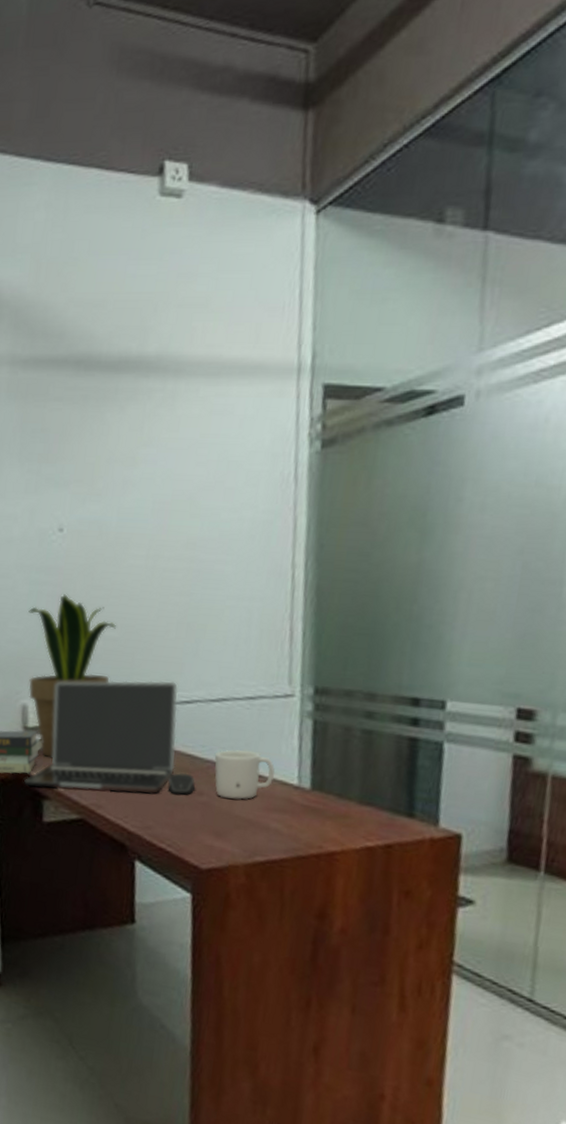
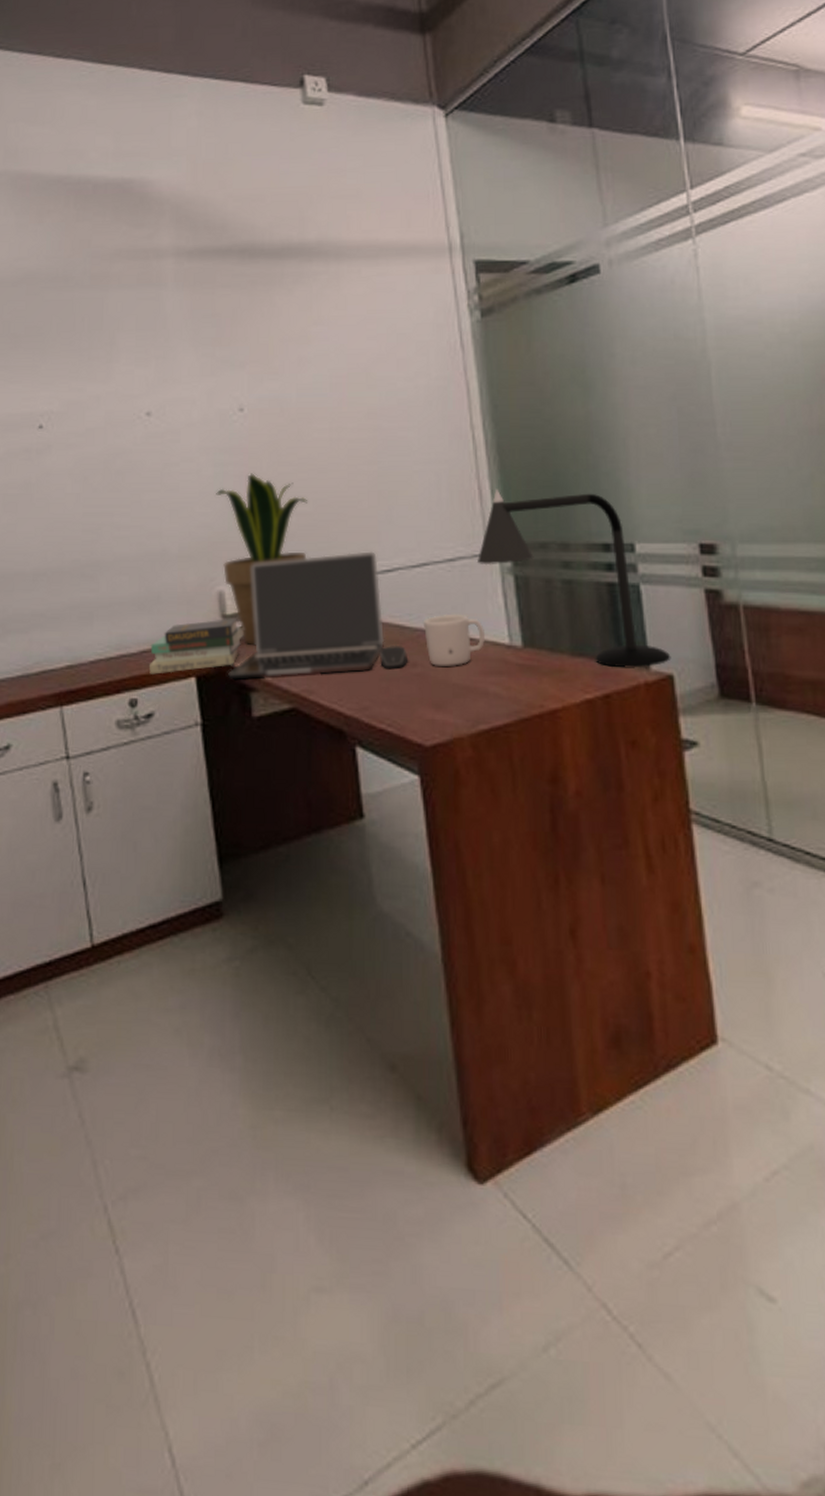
desk lamp: none [277,631,463,825] -> present [476,488,671,668]

